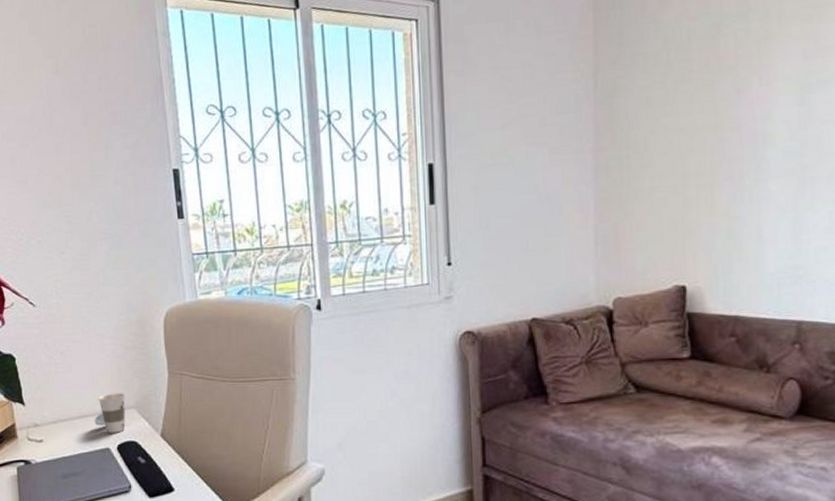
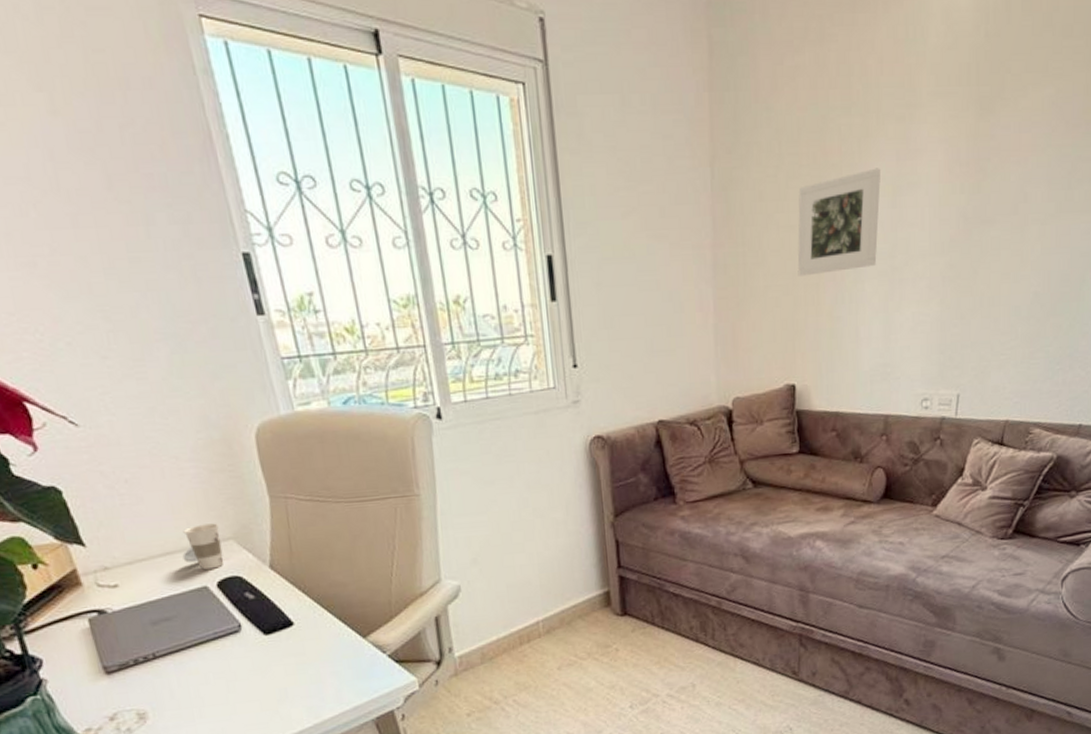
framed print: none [688,67,785,177] -> present [797,168,881,276]

